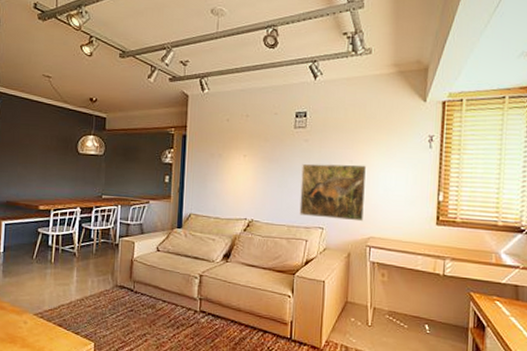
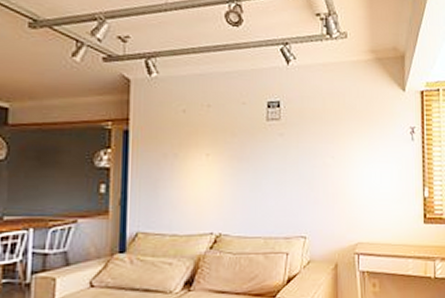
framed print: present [299,163,367,222] -> none [277,161,350,226]

